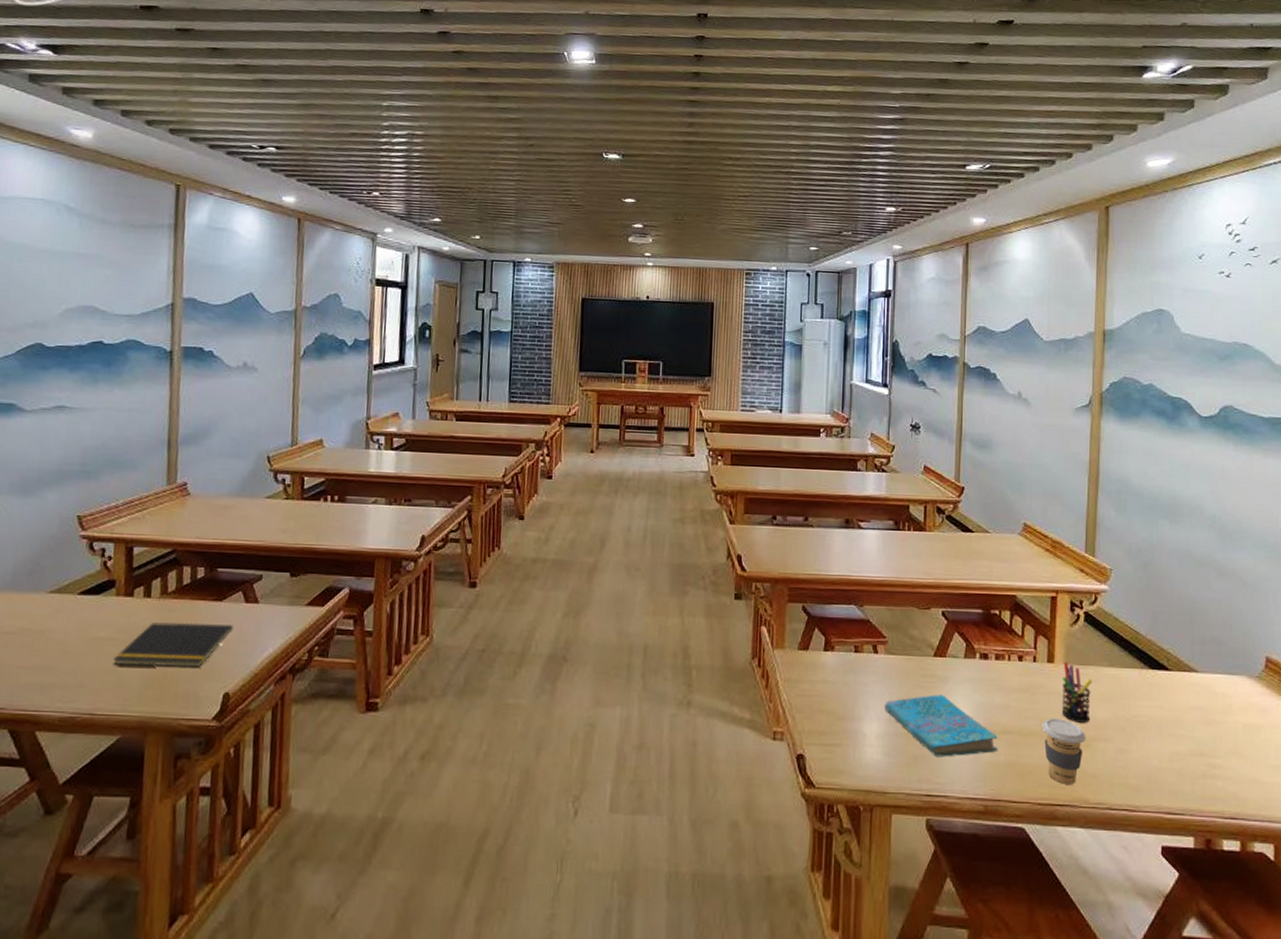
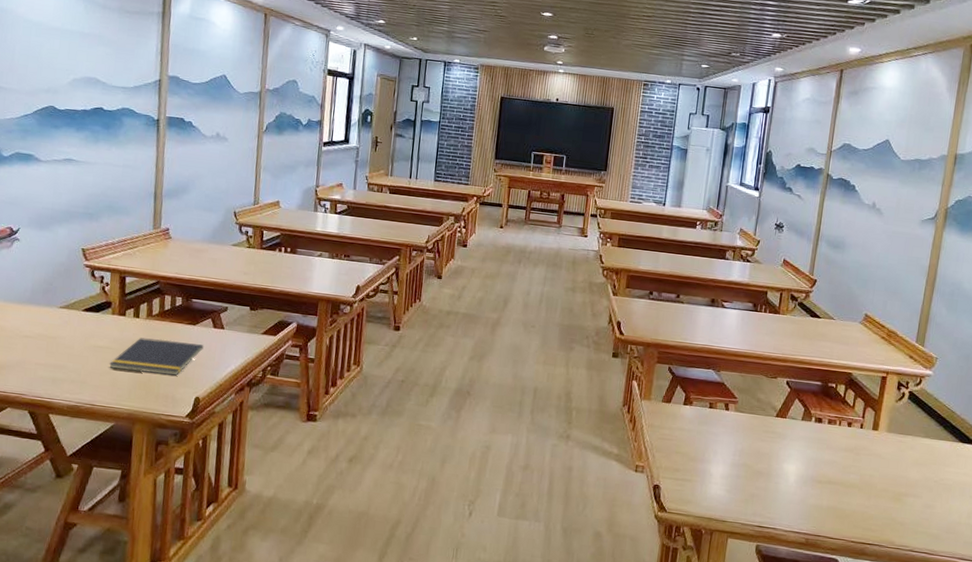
cover: present [884,694,998,757] -> none [730,447,824,498]
coffee cup: present [1042,717,1086,784] -> none [861,474,899,529]
pen holder: present [1061,662,1092,723] -> none [879,430,909,481]

